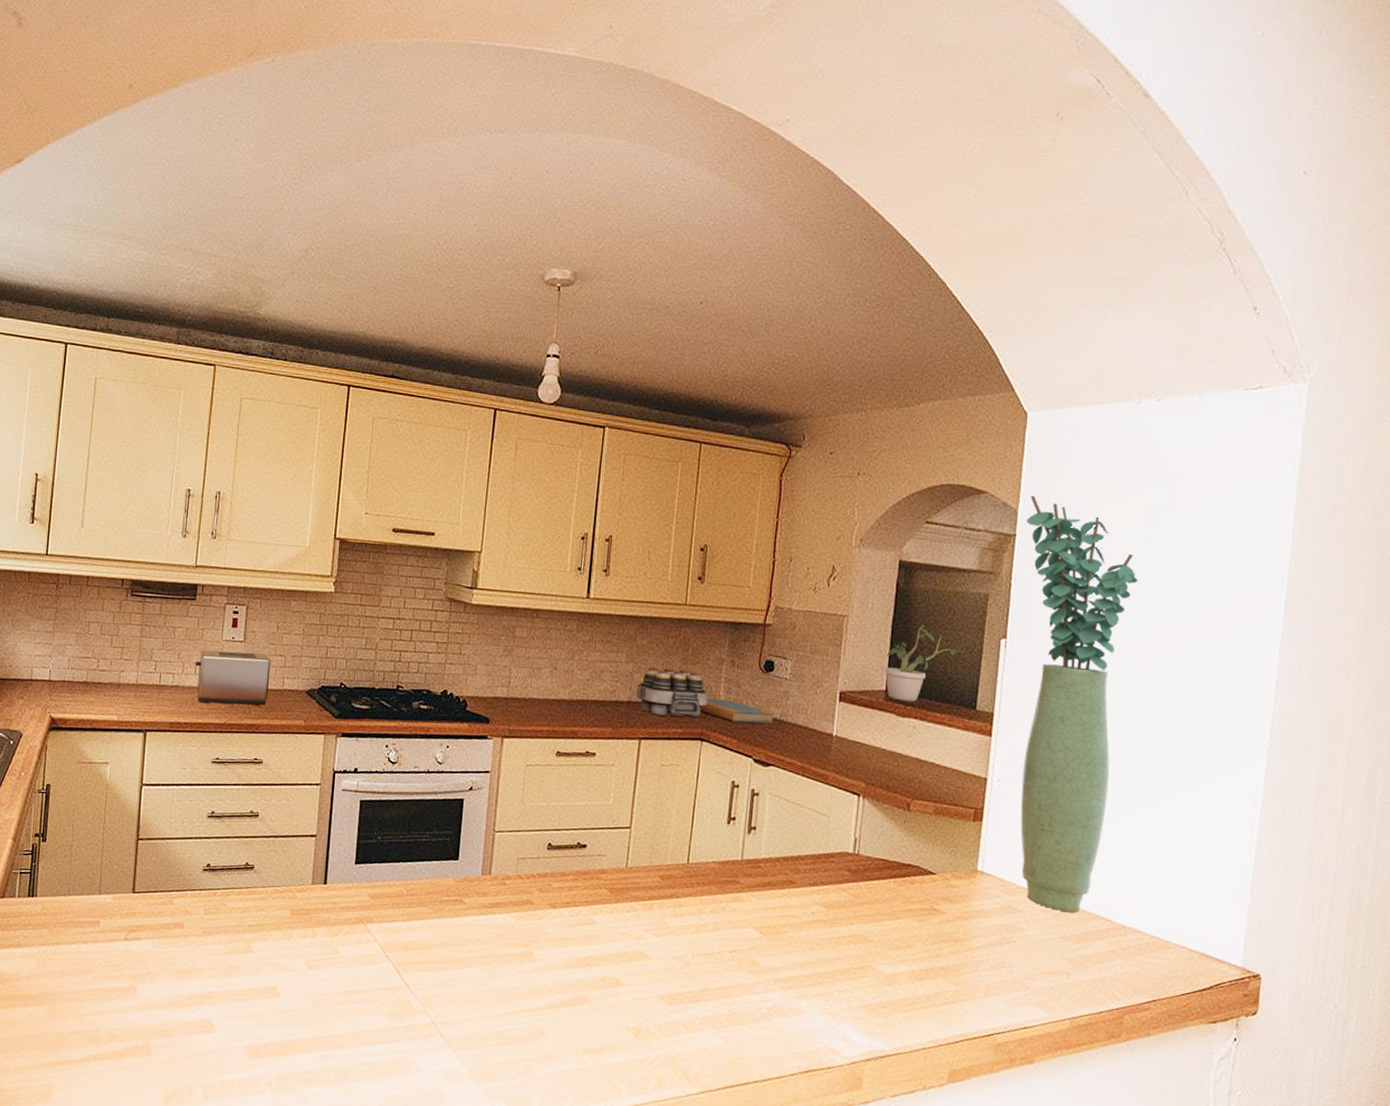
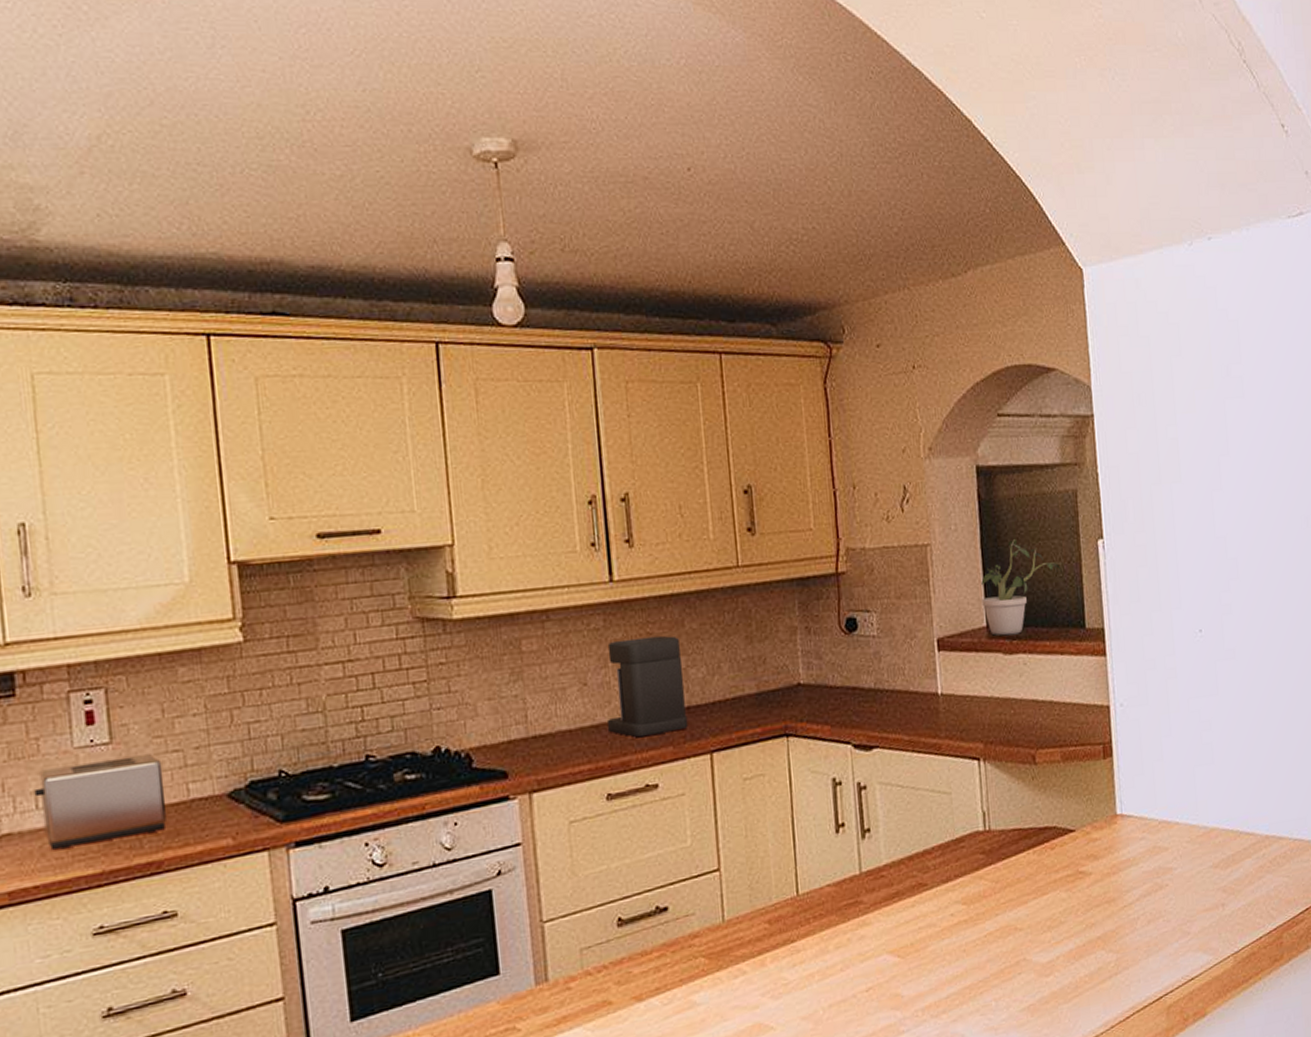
coffee maker: none [565,641,631,718] -> present [606,635,689,738]
spice rack: present [636,667,709,718] -> none [695,650,787,717]
book: present [700,698,775,725] -> none [778,677,869,705]
vase: present [1020,495,1138,912] -> none [1101,365,1232,838]

